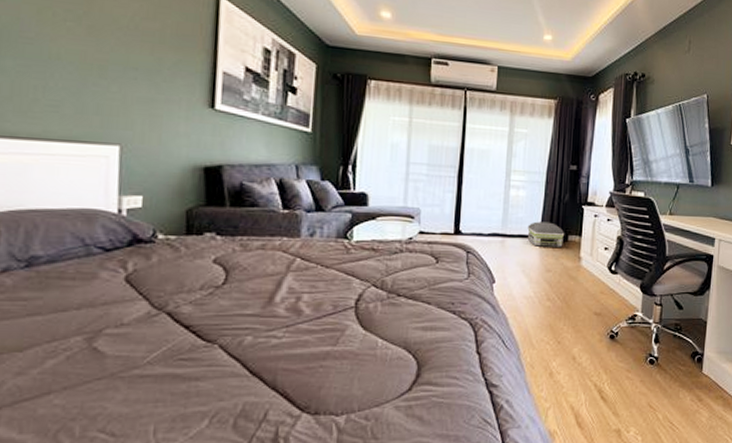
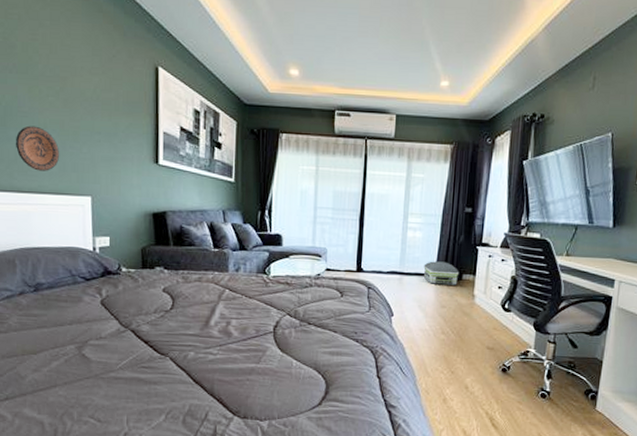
decorative plate: none [11,55,78,113] -> present [15,125,60,171]

